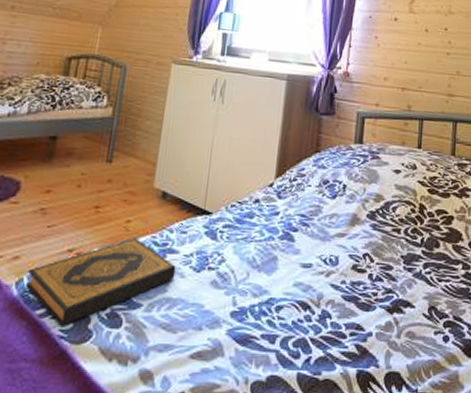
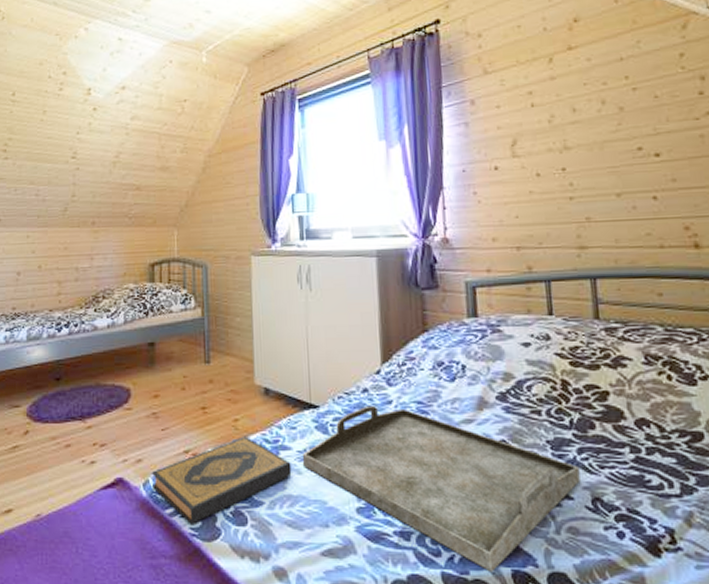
serving tray: none [186,215,423,373] -> present [302,405,581,572]

